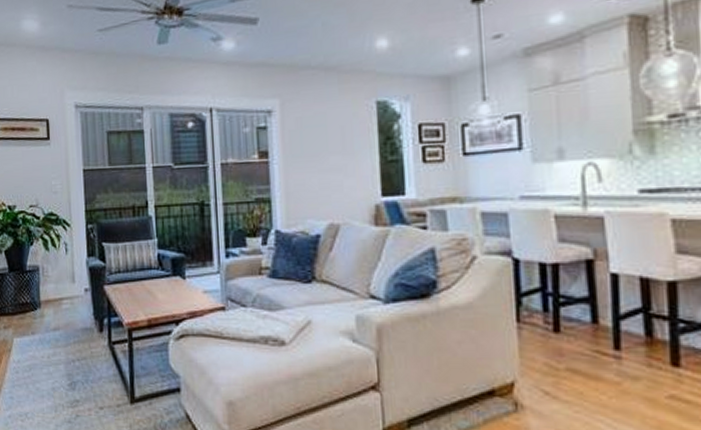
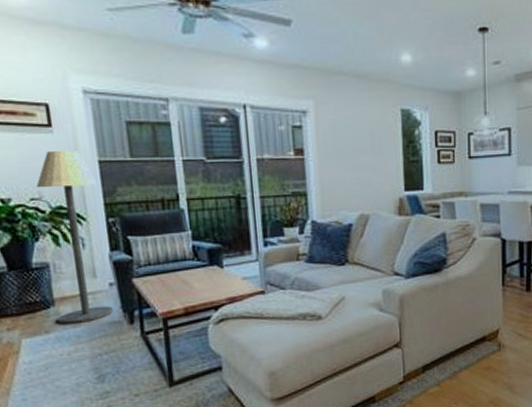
floor lamp: none [35,161,86,327] -> present [36,151,113,324]

